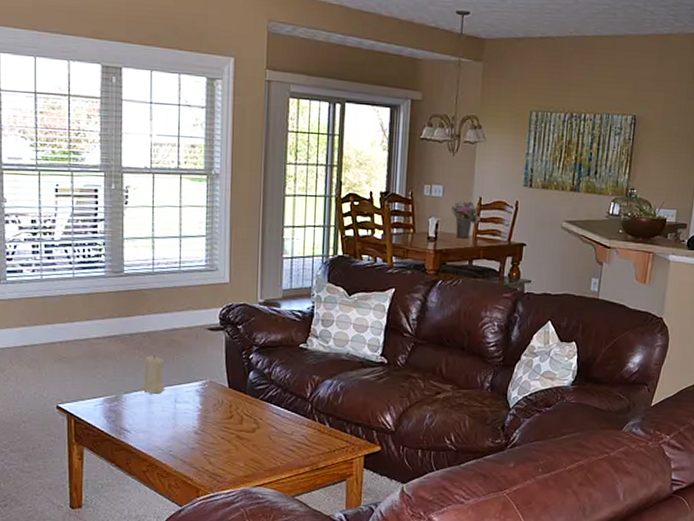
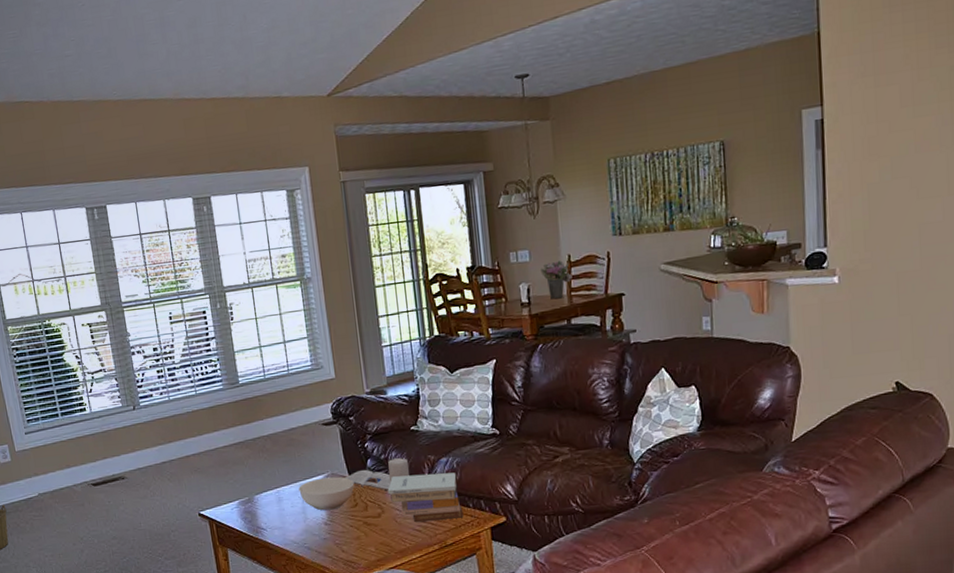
candle: present [139,355,165,394] -> none [268,456,292,492]
bowl: none [172,385,233,419] -> present [298,477,354,511]
magazine: none [223,381,271,407] -> present [344,469,391,491]
books: none [266,392,340,442] -> present [387,472,464,522]
candle: none [268,374,293,413] -> present [388,458,410,497]

